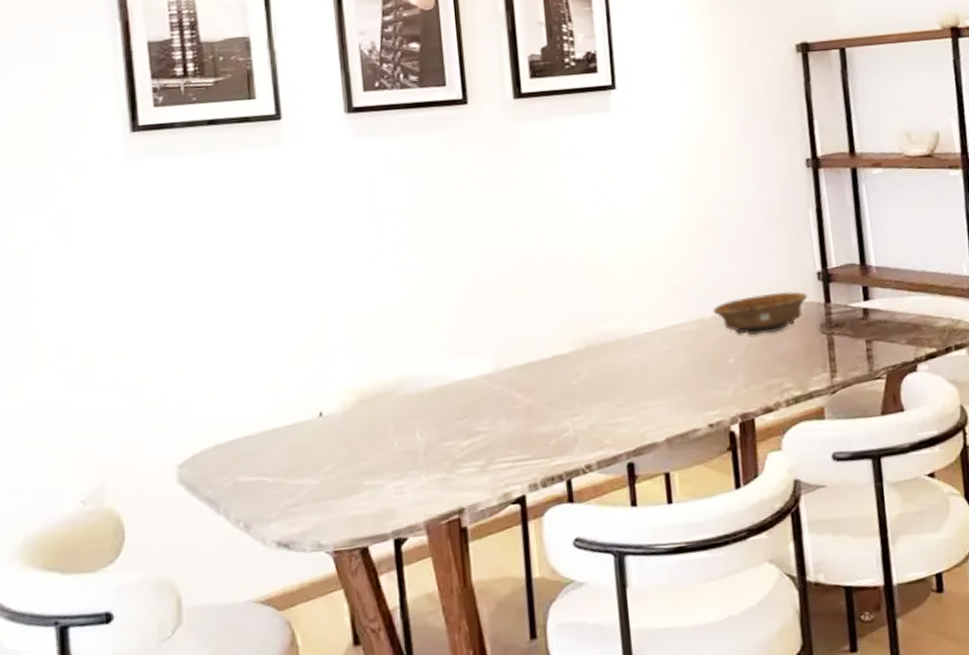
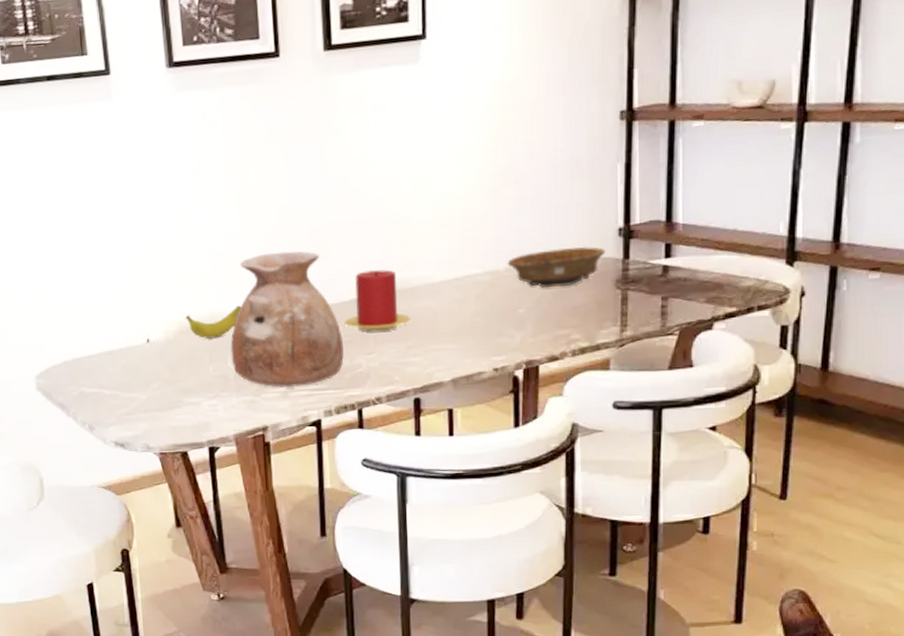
banana: none [365,368,431,409] -> present [185,305,242,339]
vase: none [419,305,548,461] -> present [230,251,344,388]
candle: none [547,322,618,391] -> present [344,269,410,332]

